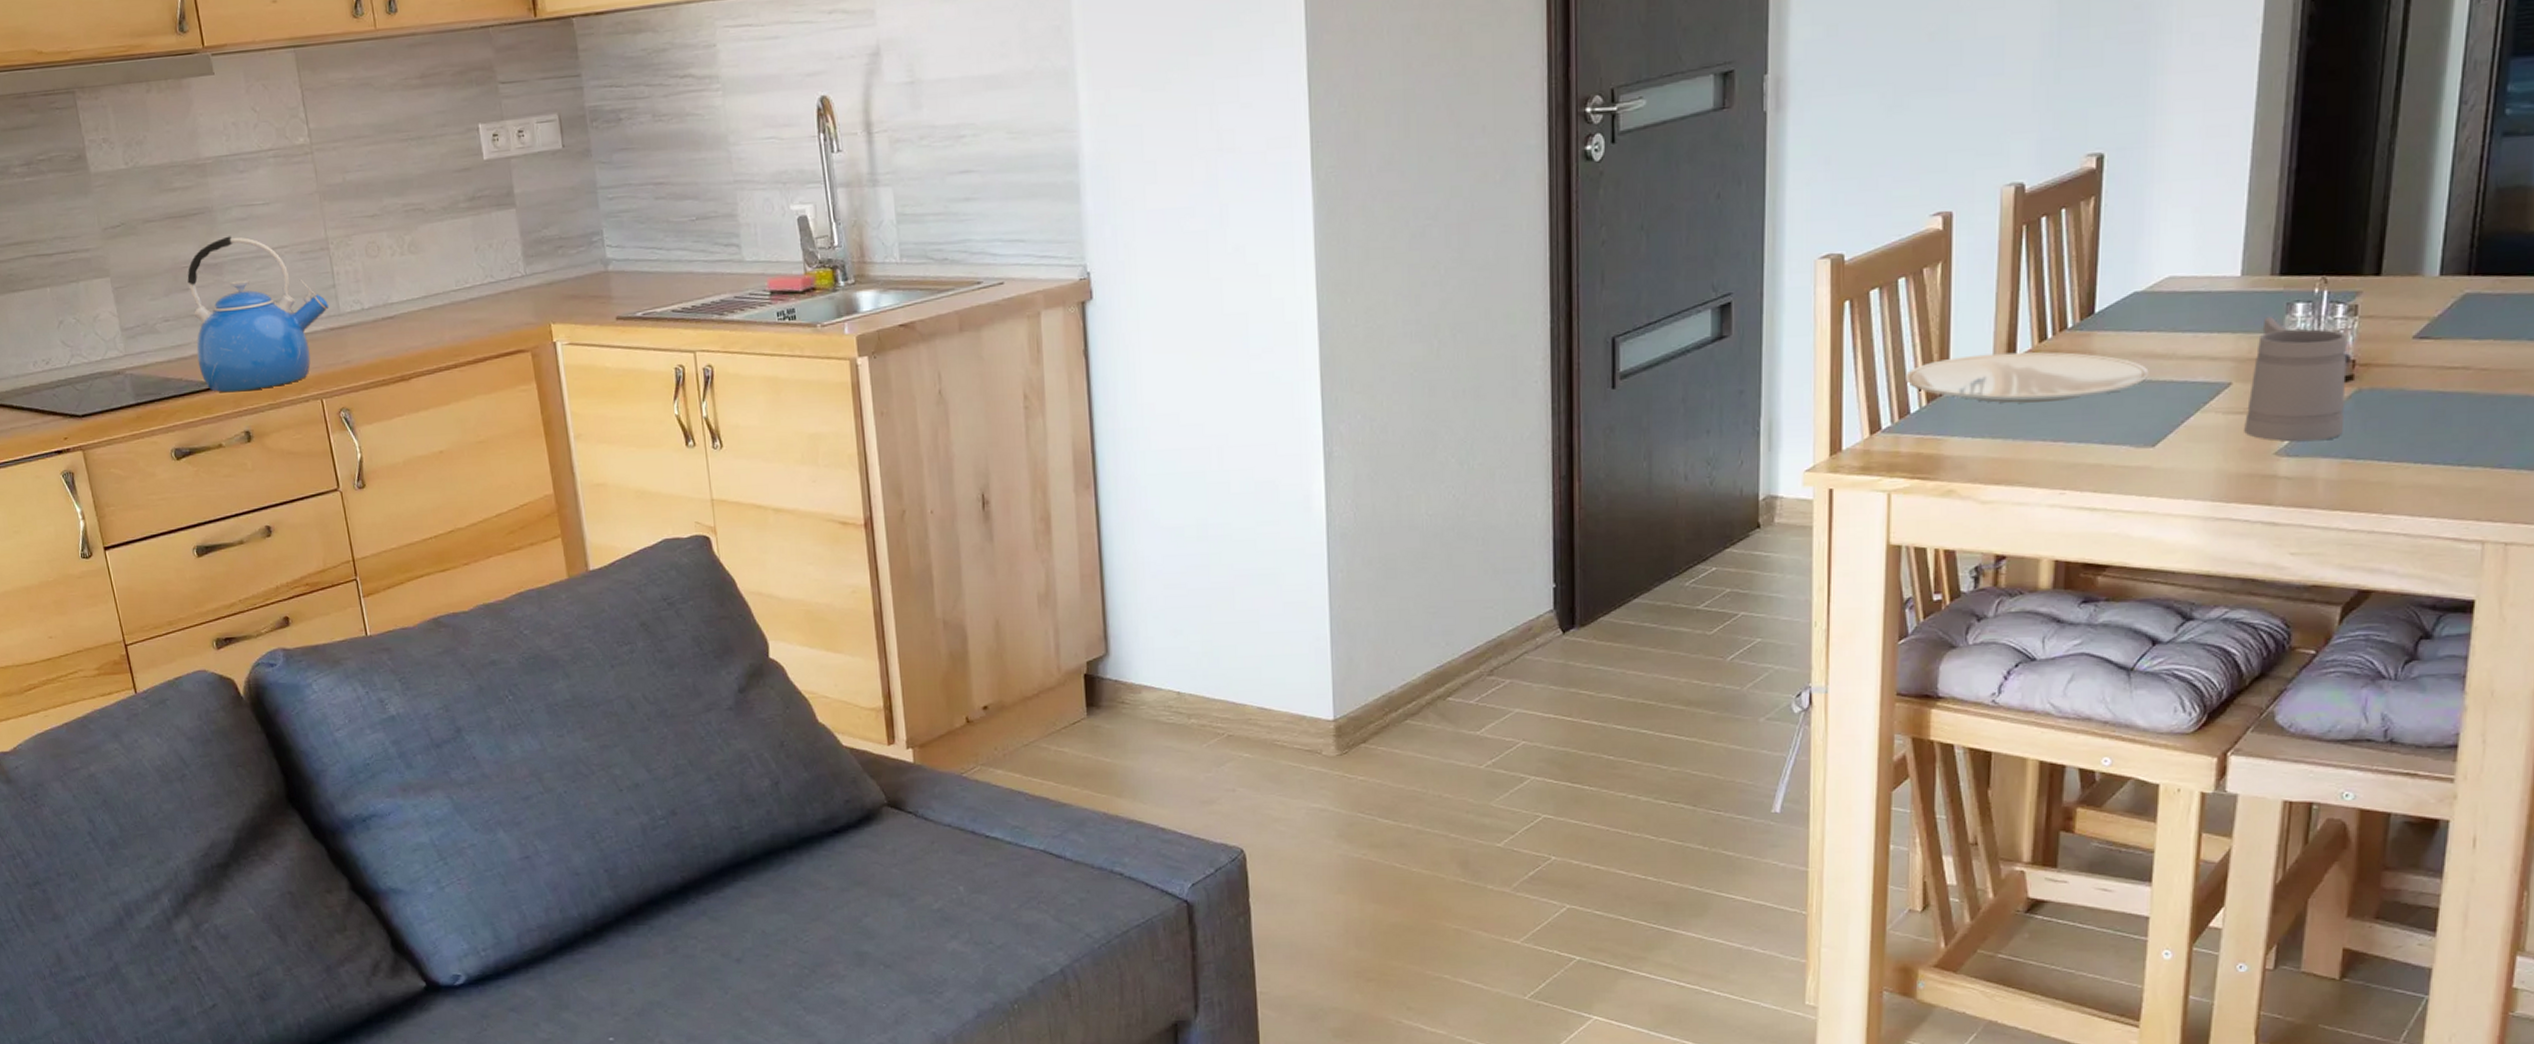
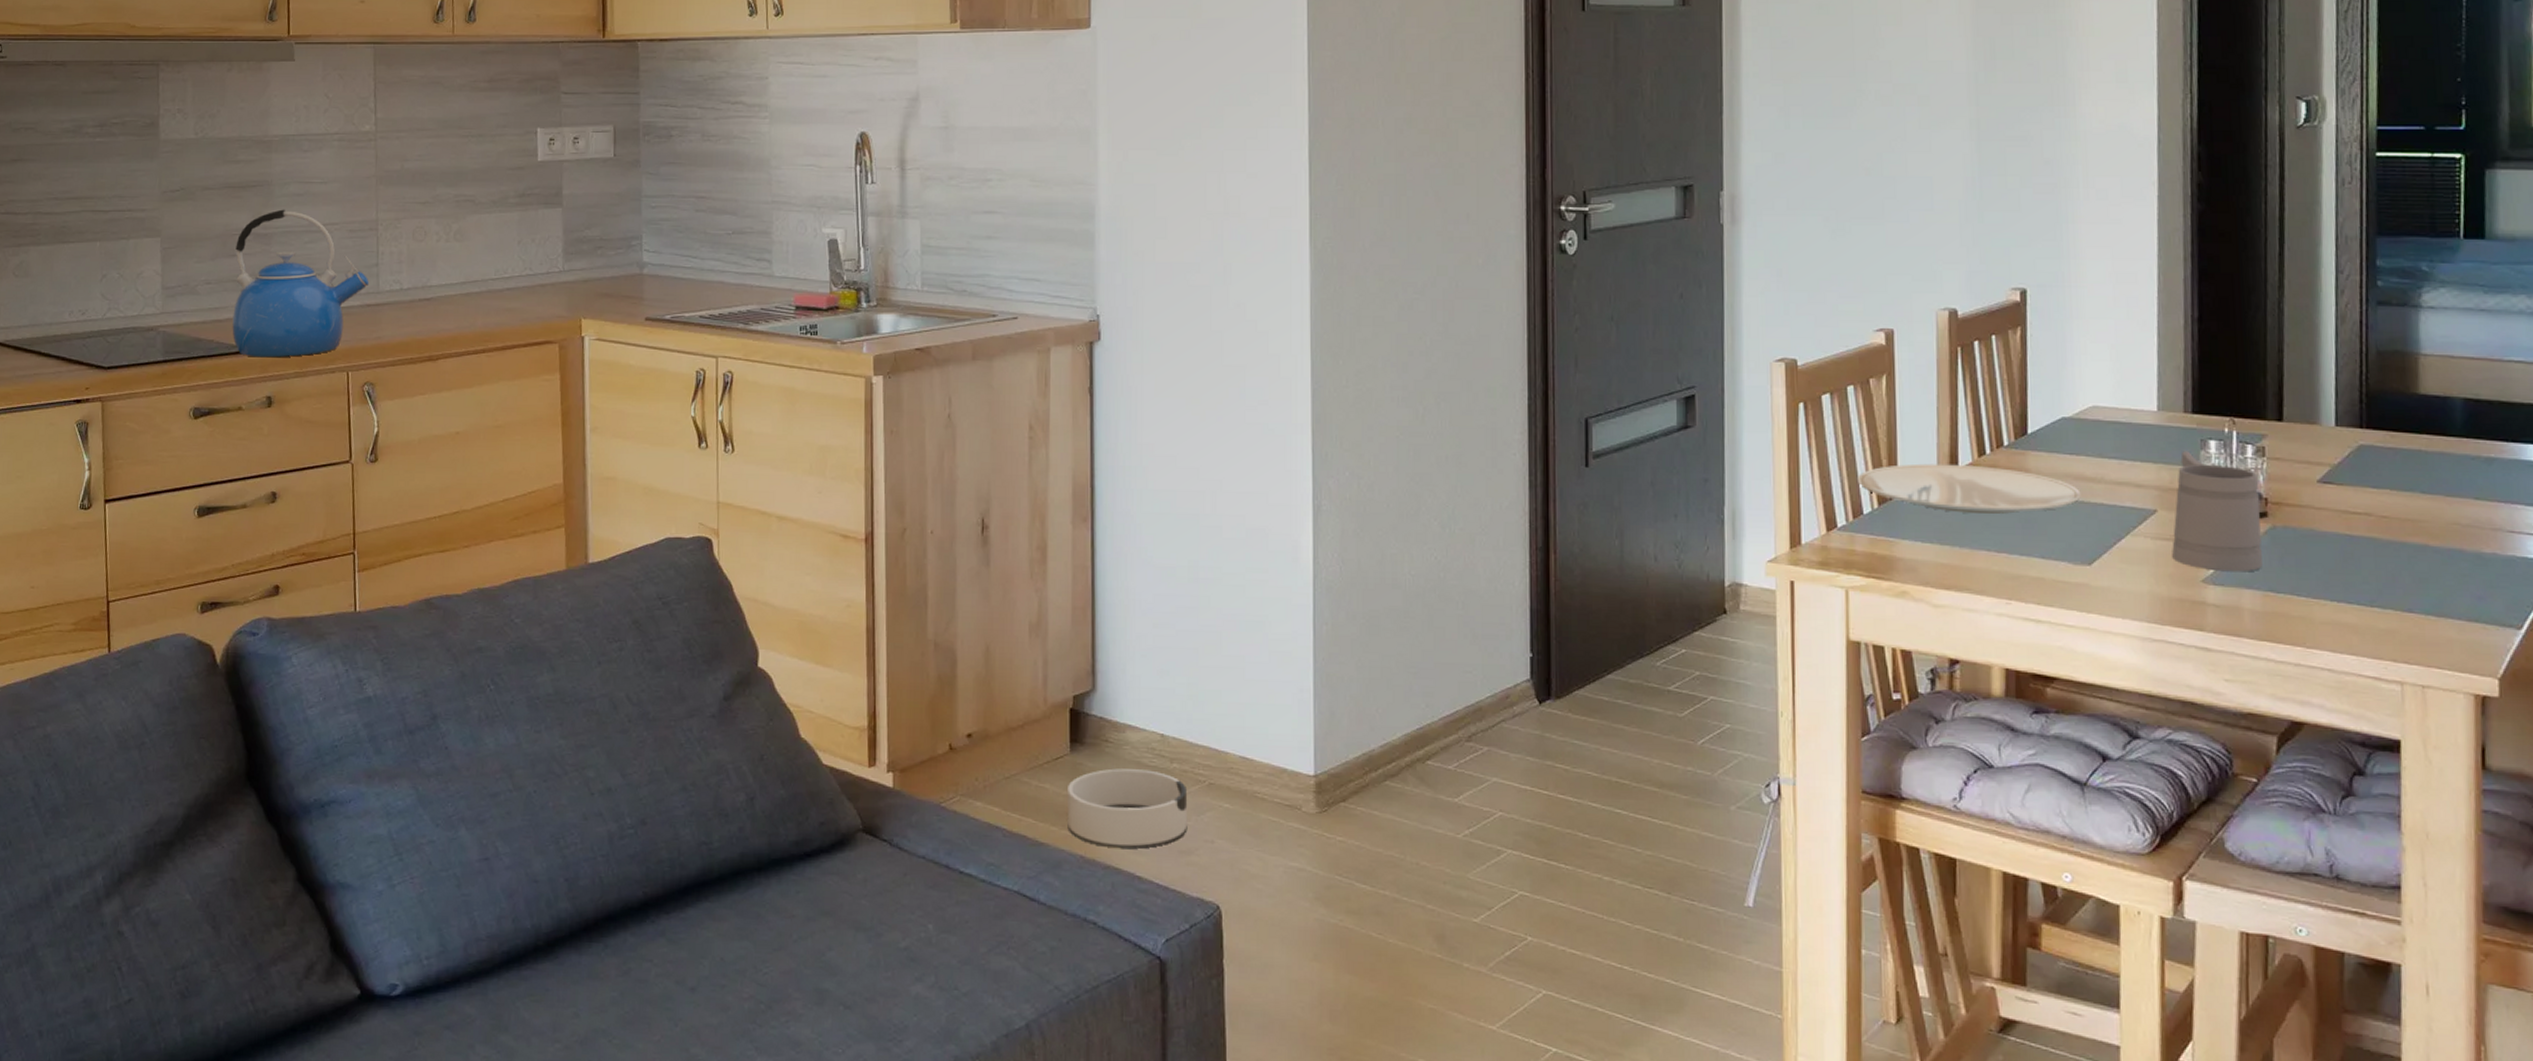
pet bowl: none [1087,727,1208,803] -> present [1067,768,1188,849]

